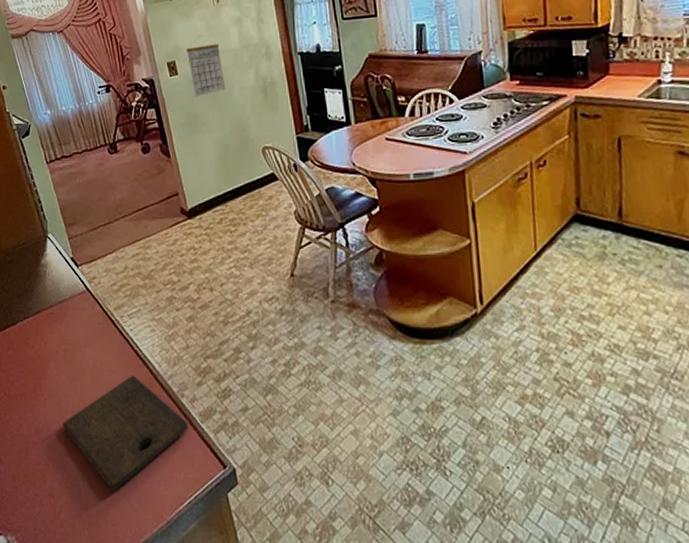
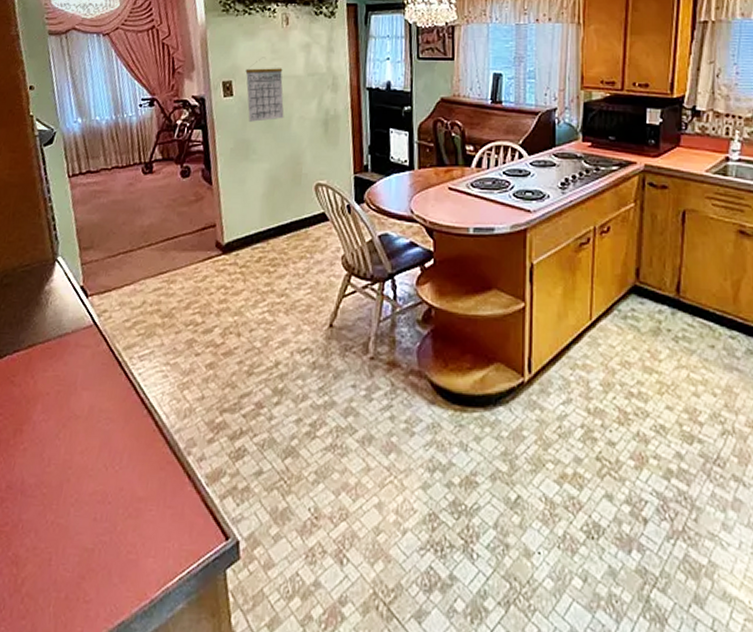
cutting board: present [62,376,188,492] -> none [41,427,191,562]

